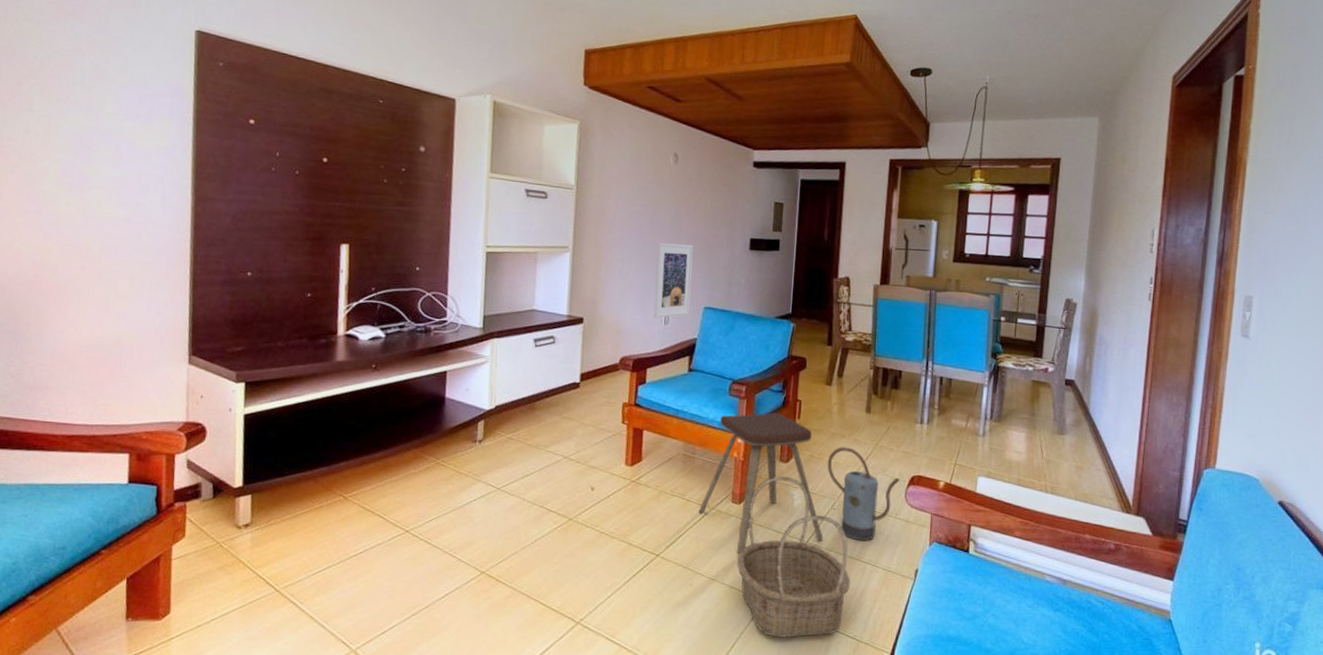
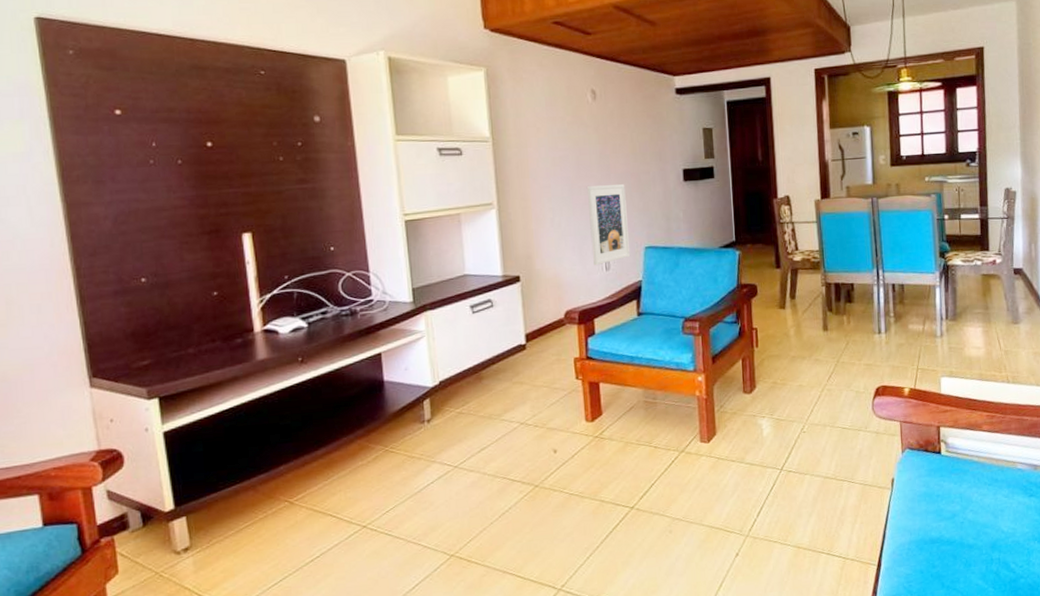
music stool: present [698,412,823,554] -> none [667,344,797,493]
basket: present [736,476,851,638] -> none [713,407,830,570]
watering can: present [827,447,901,541] -> none [791,368,866,460]

